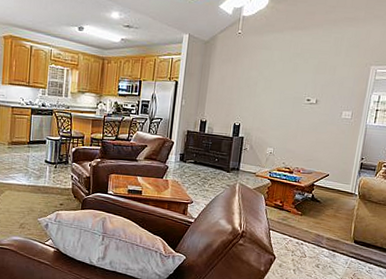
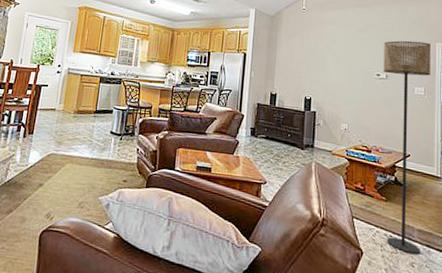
floor lamp: none [298,64,365,257] -> present [383,40,431,254]

